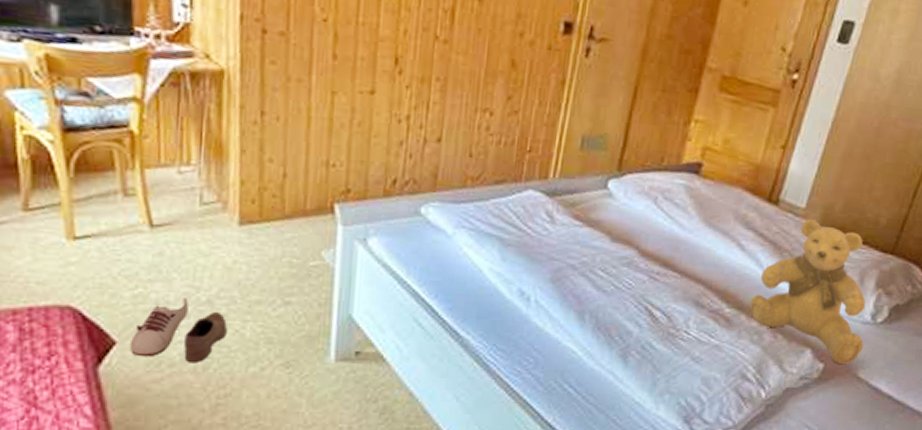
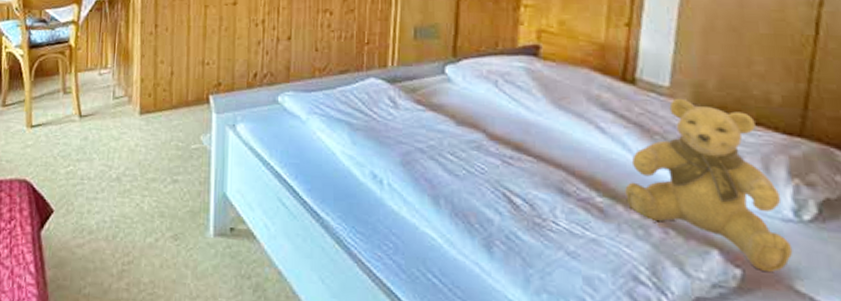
shoe: present [131,296,189,357] -> none [63,174,104,225]
shoe: present [184,311,227,364] -> none [99,186,131,232]

